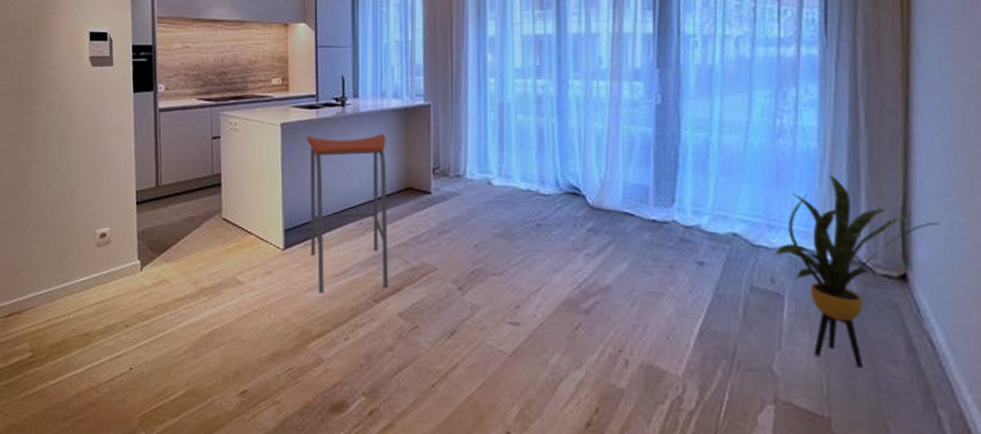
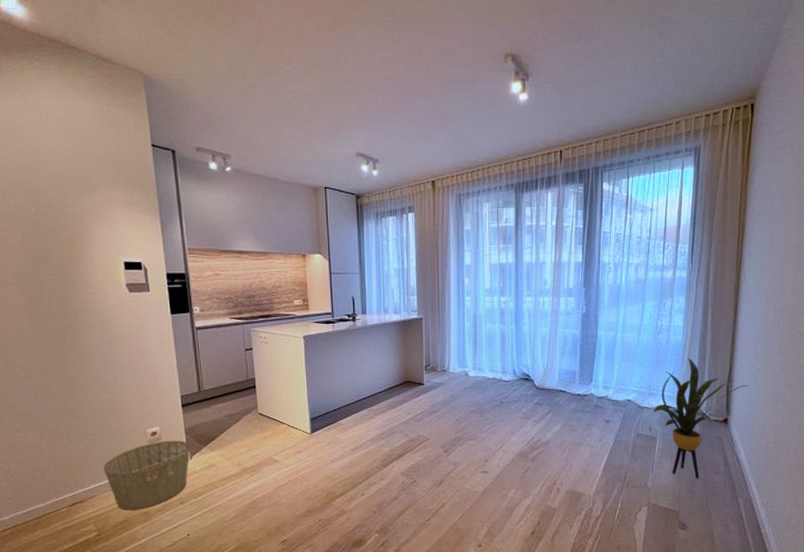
basket: none [45,245,142,330] -> present [103,440,191,510]
bar stool: present [307,133,389,294] -> none [326,341,394,464]

